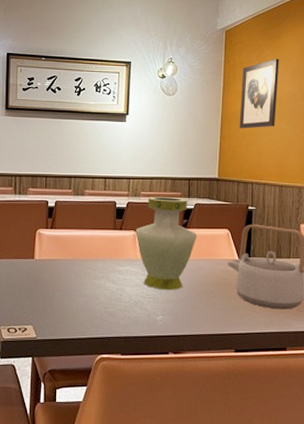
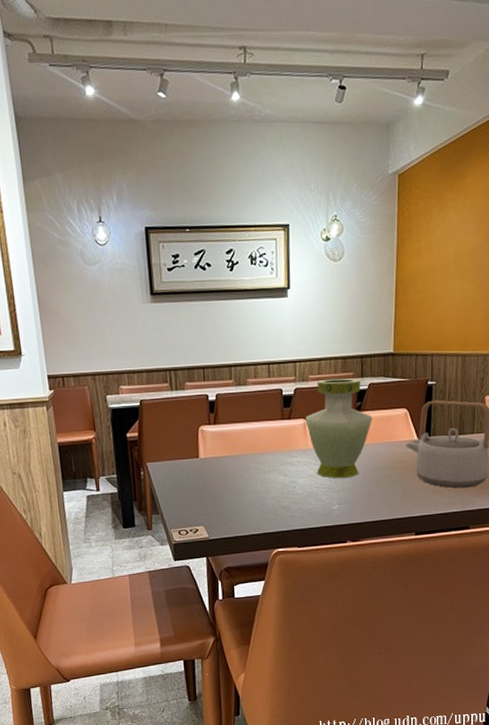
wall art: present [239,58,280,129] -> none [416,203,463,293]

